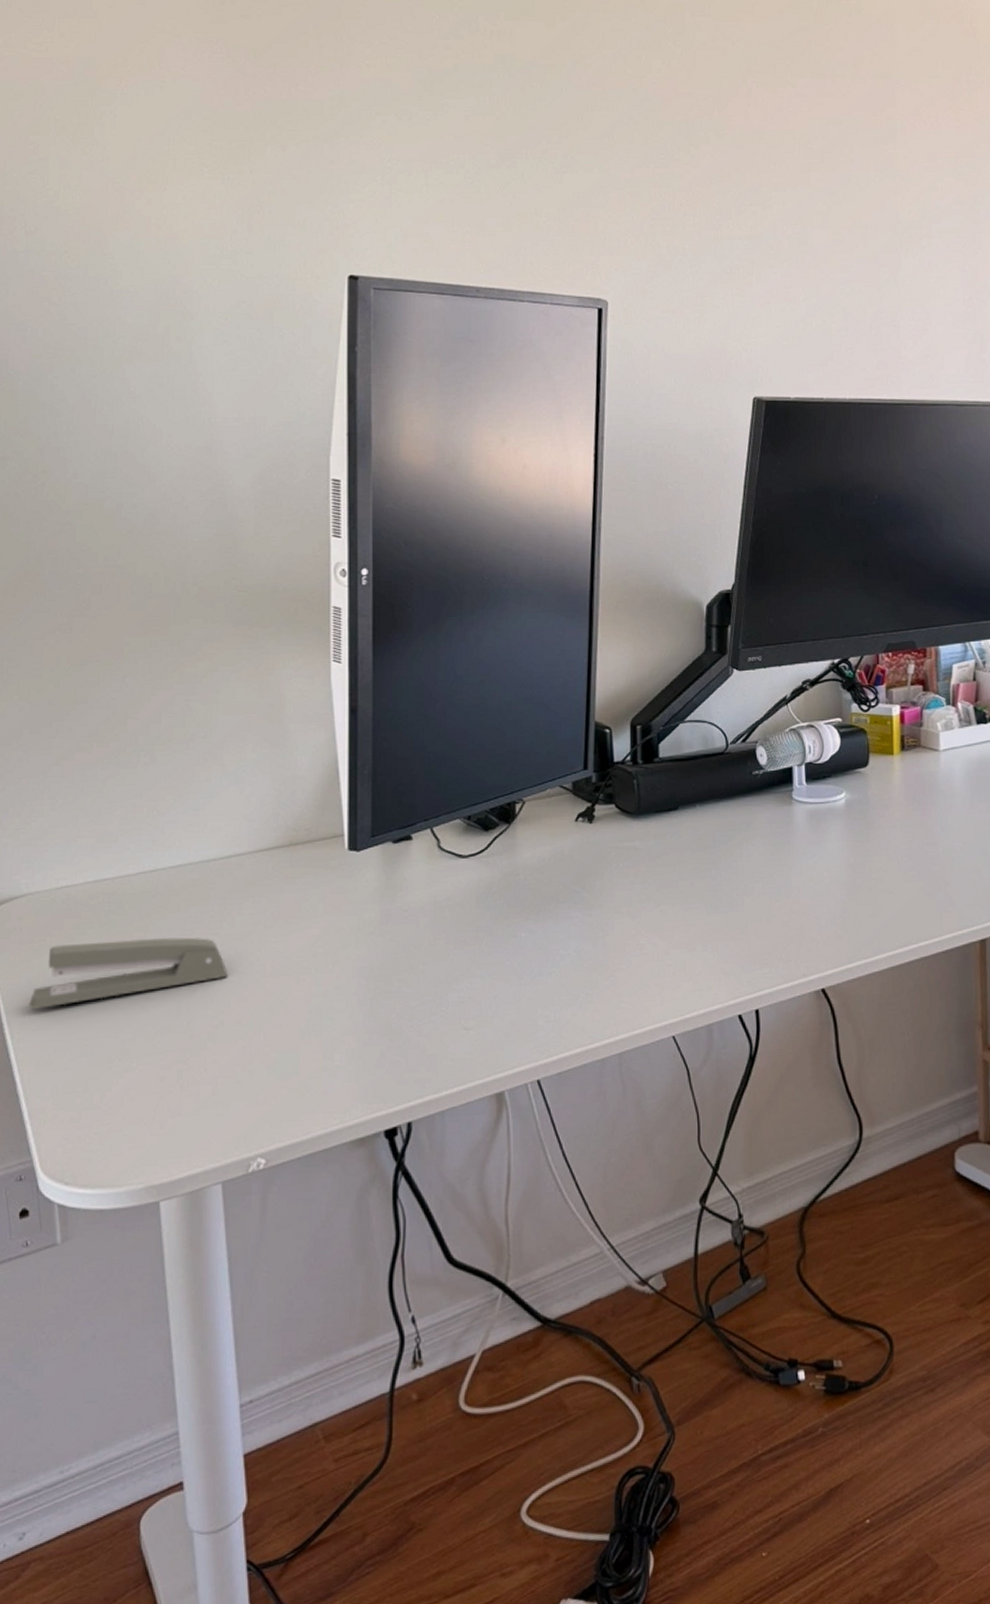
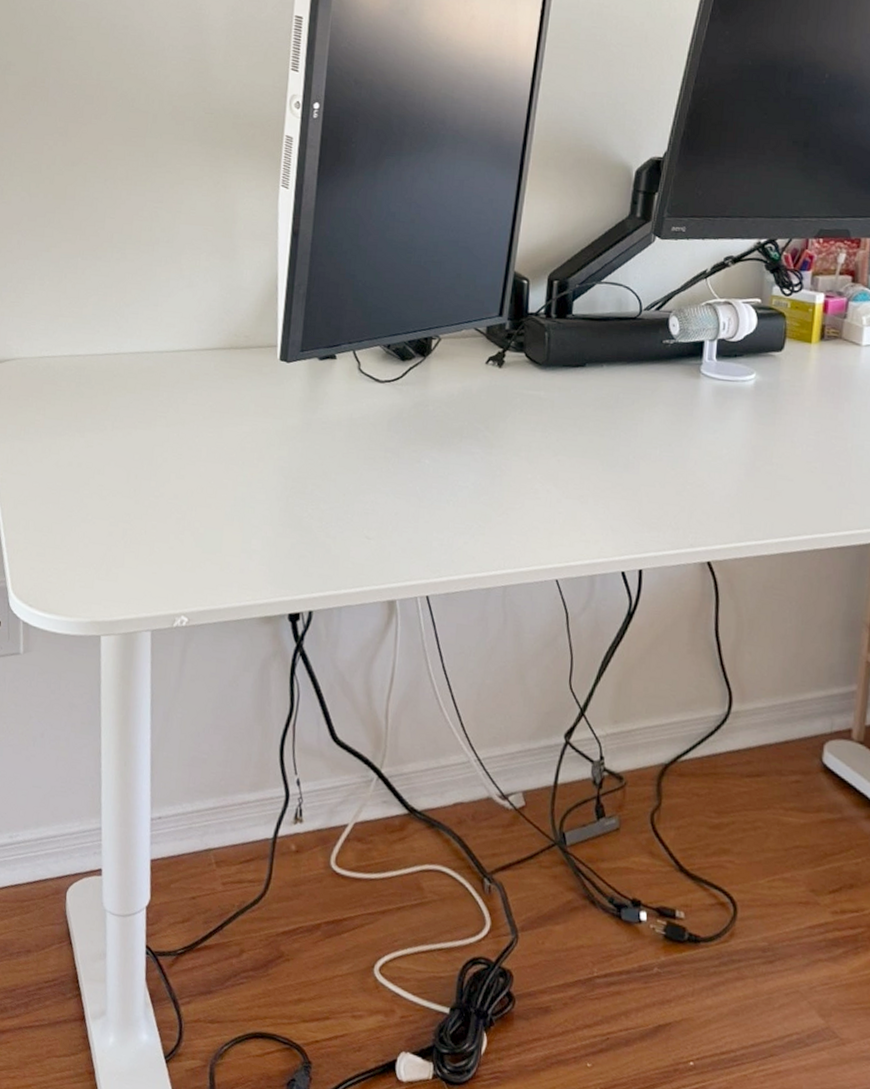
stapler: present [28,937,228,1009] -> none [11,405,170,457]

